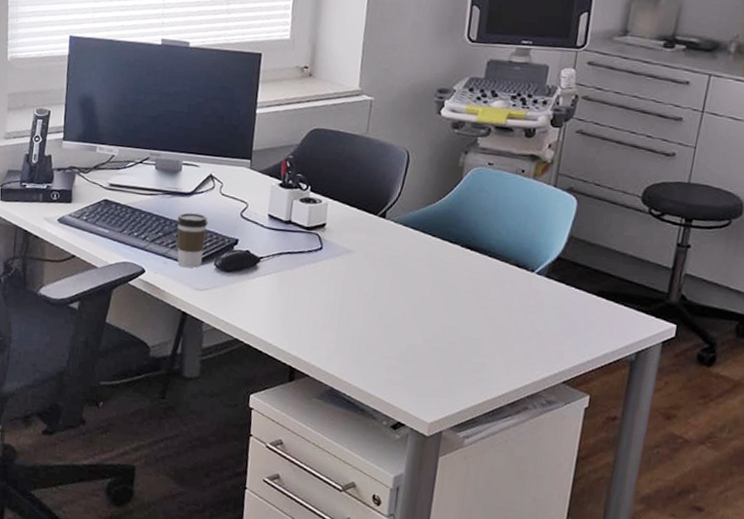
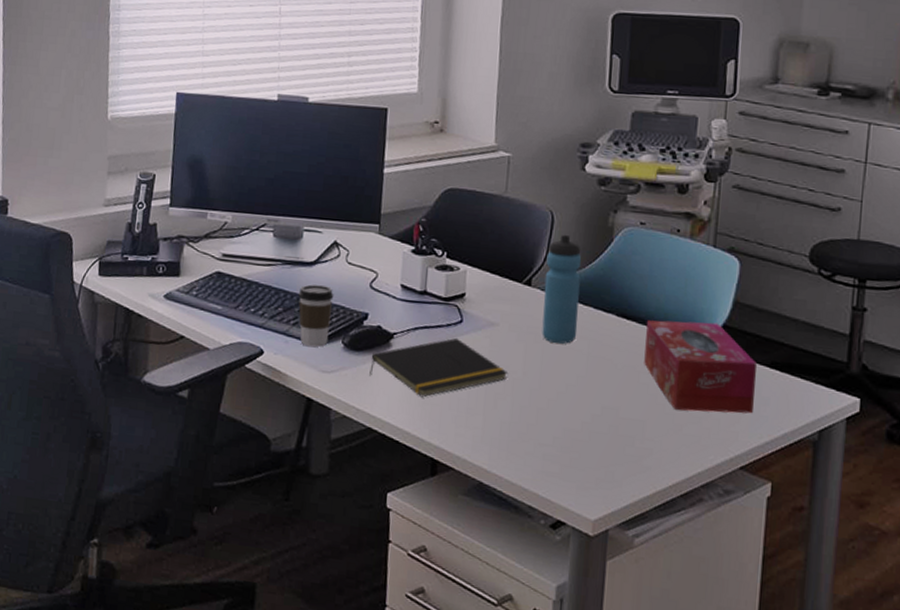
notepad: none [238,262,362,314] -> present [369,337,509,398]
water bottle: none [393,172,433,271] -> present [542,234,582,344]
tissue box: none [483,251,585,336] -> present [644,320,757,414]

